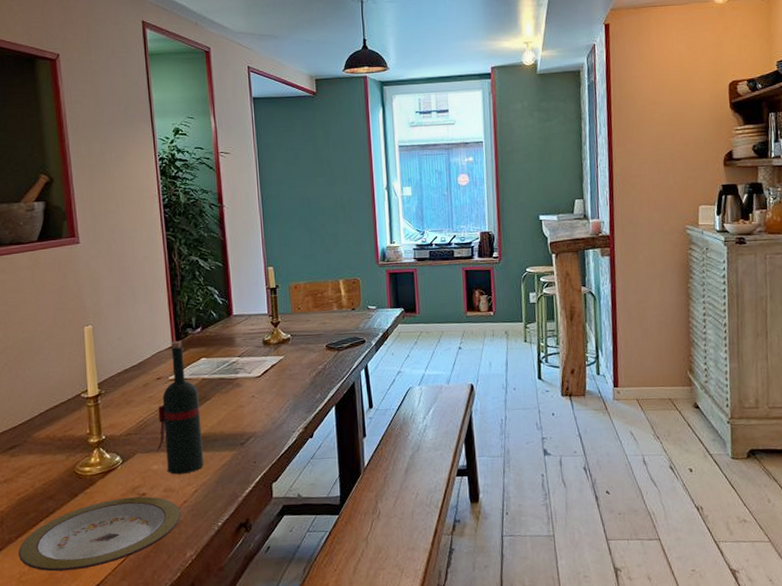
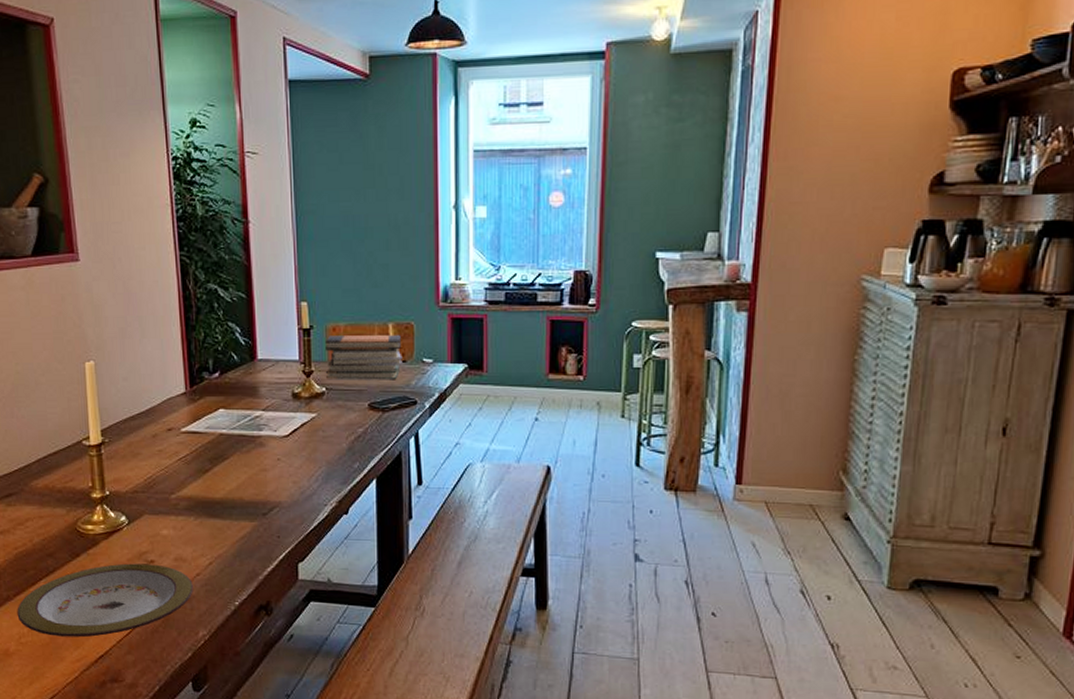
wine bottle: present [157,341,204,475] -> none [167,386,221,543]
book stack: none [289,289,352,327] -> present [325,335,403,379]

